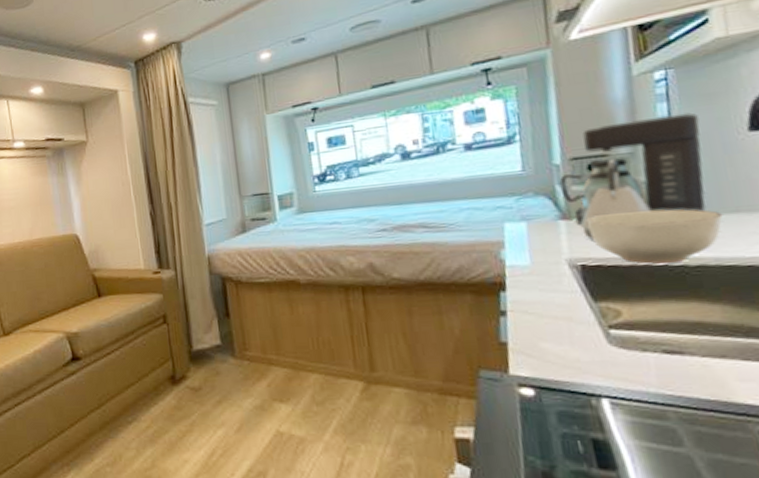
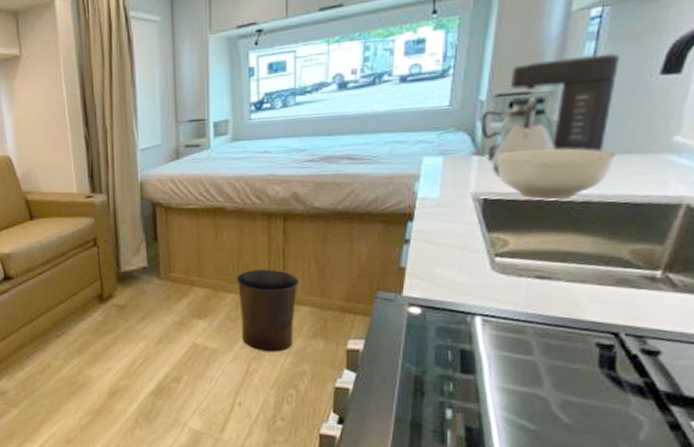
waste bin: none [317,346,391,442] -> present [236,269,299,352]

